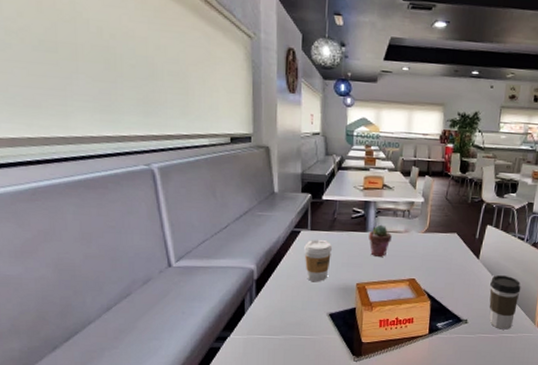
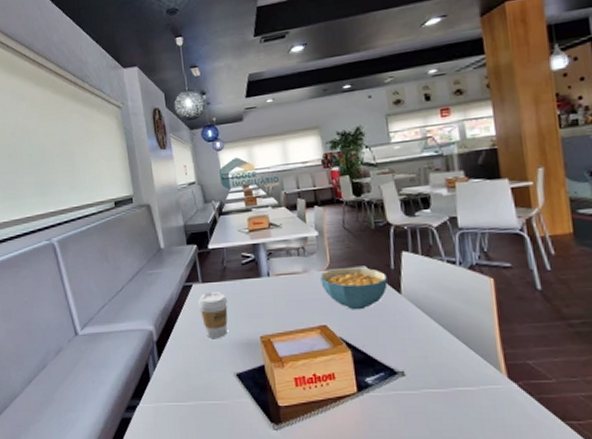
potted succulent: present [369,224,392,257] -> none [264,267,290,304]
cereal bowl: none [417,232,471,269] -> present [320,267,388,310]
coffee cup: present [489,275,521,330] -> none [423,311,469,382]

